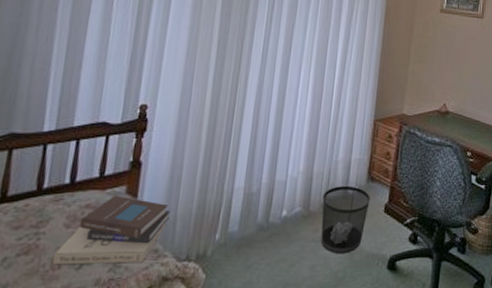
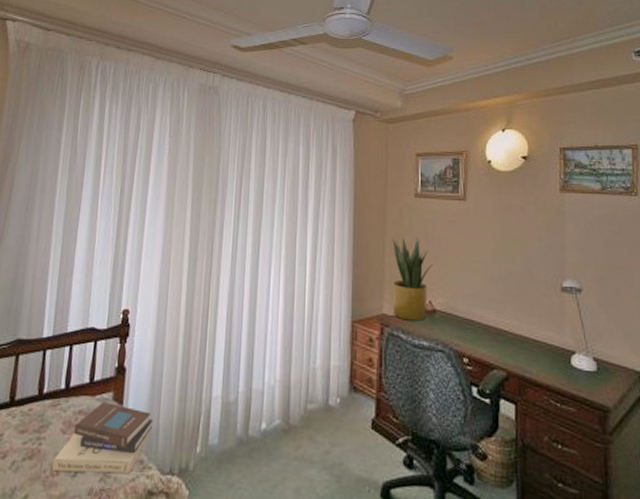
waste bin: present [320,185,370,253] -> none [302,396,354,476]
planter: none [411,47,450,121] -> present [392,236,433,321]

